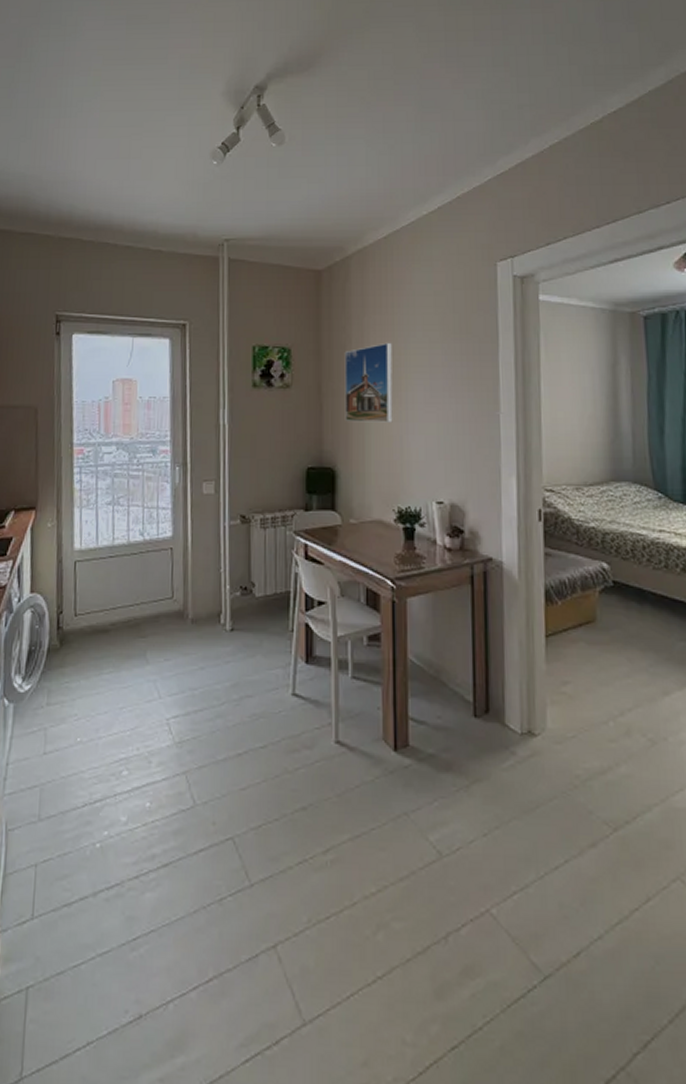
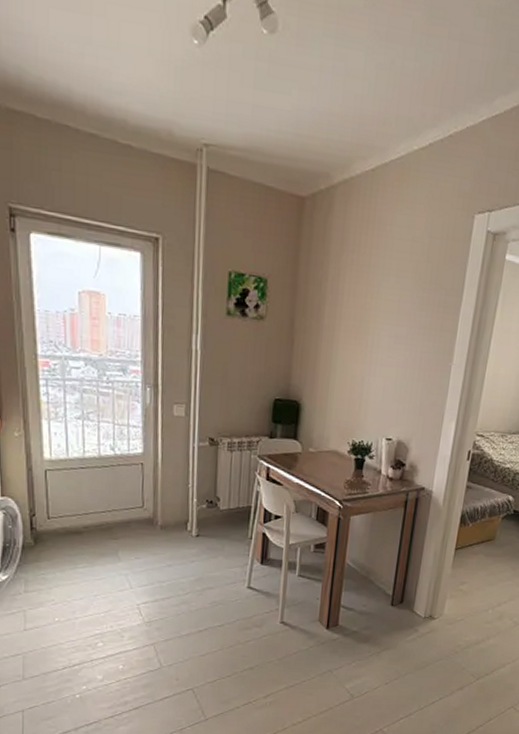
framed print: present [344,342,393,423] -> none [313,284,366,364]

